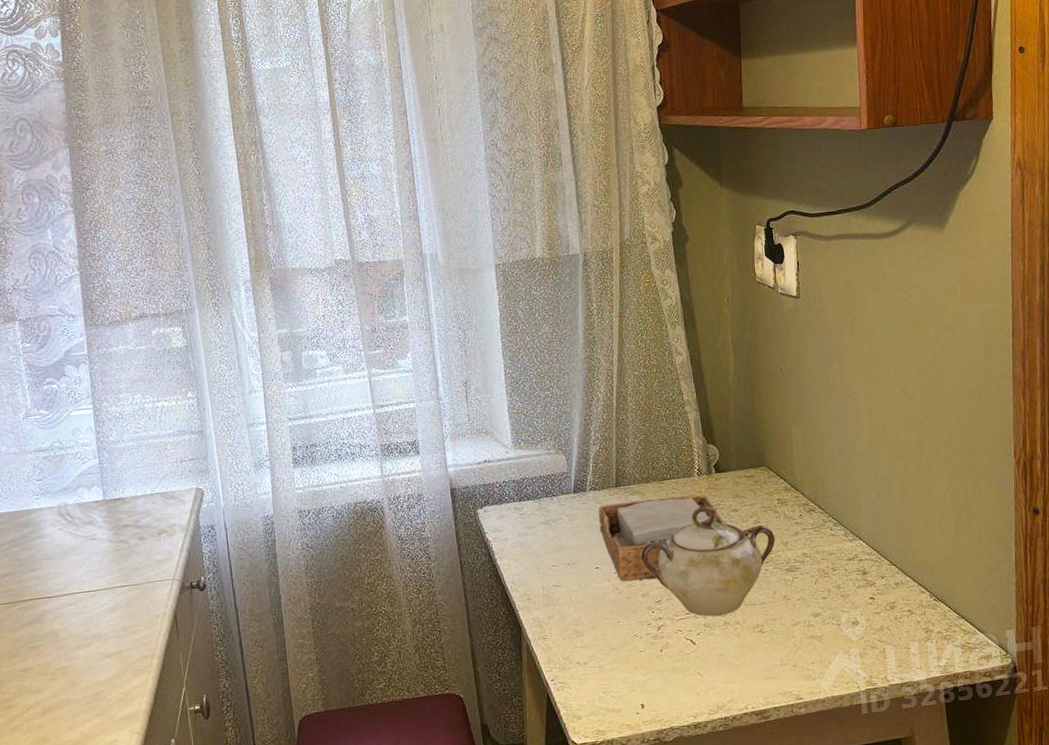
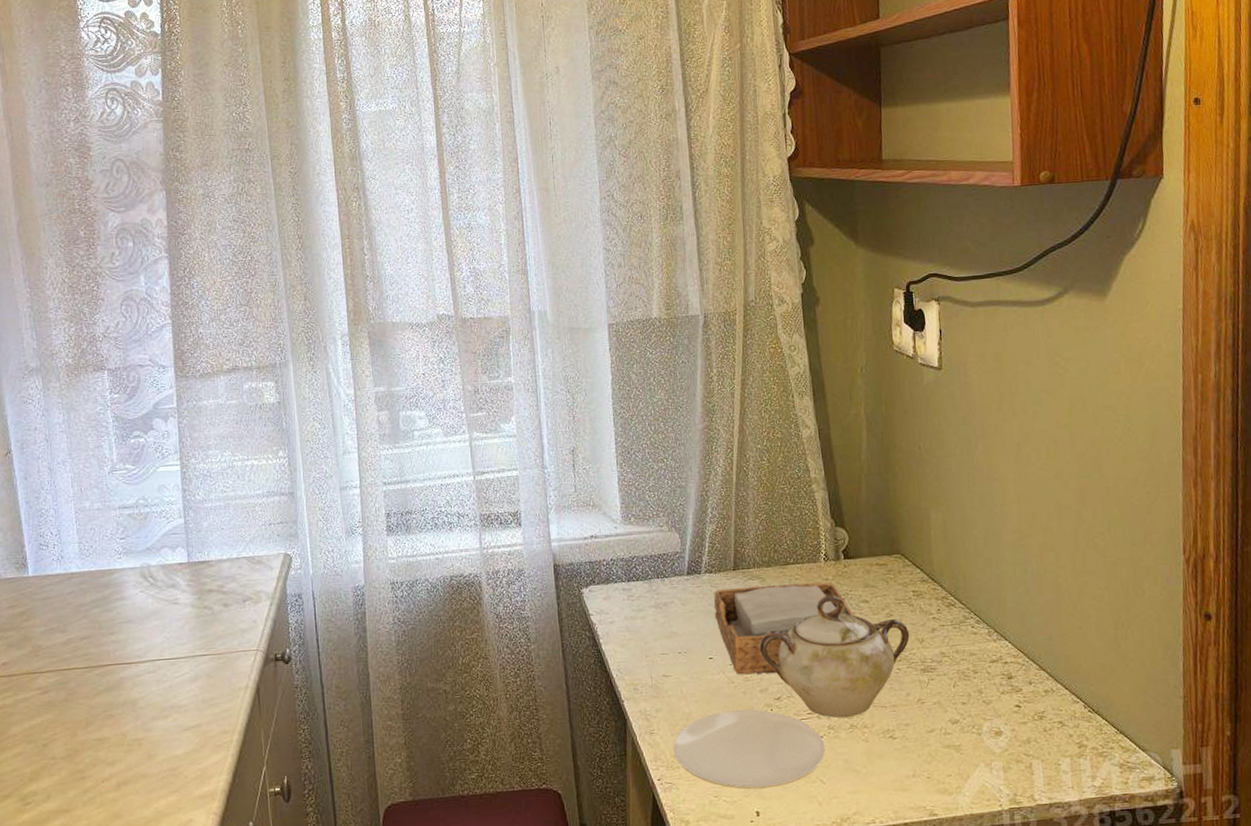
plate: none [564,612,702,685] -> present [673,709,826,790]

